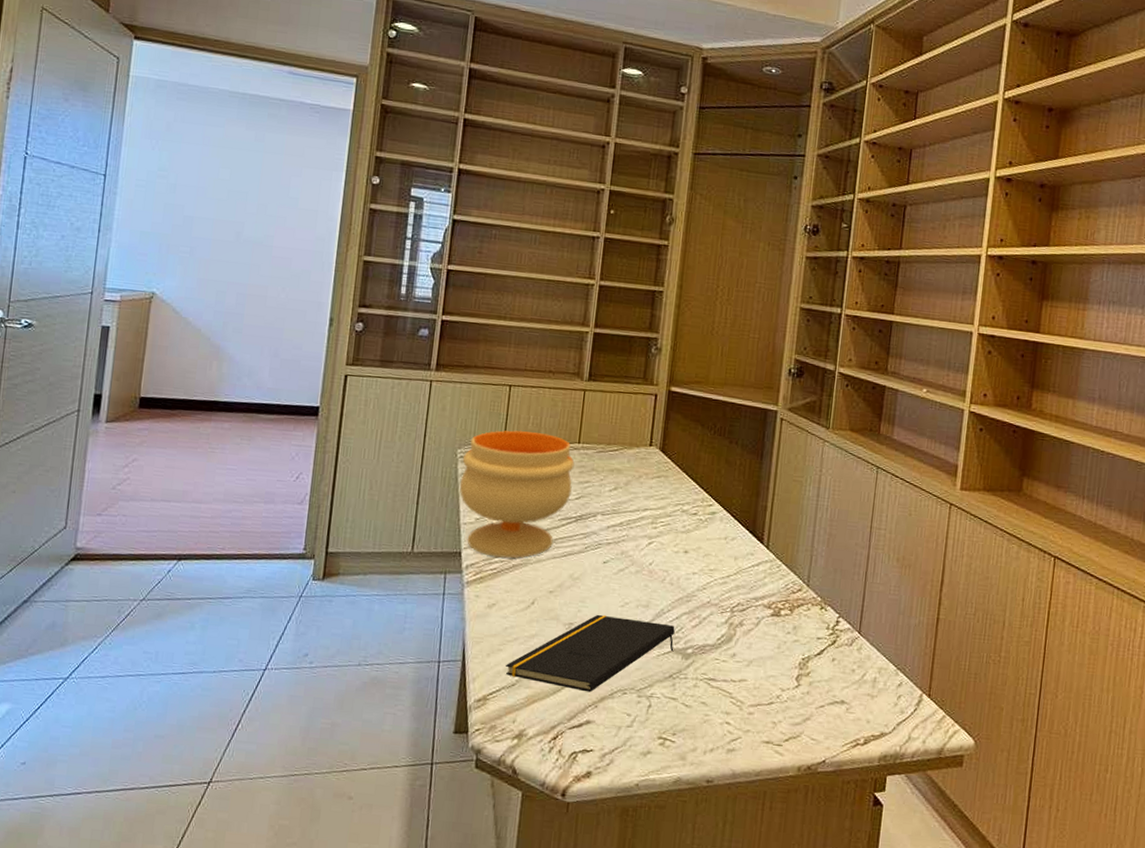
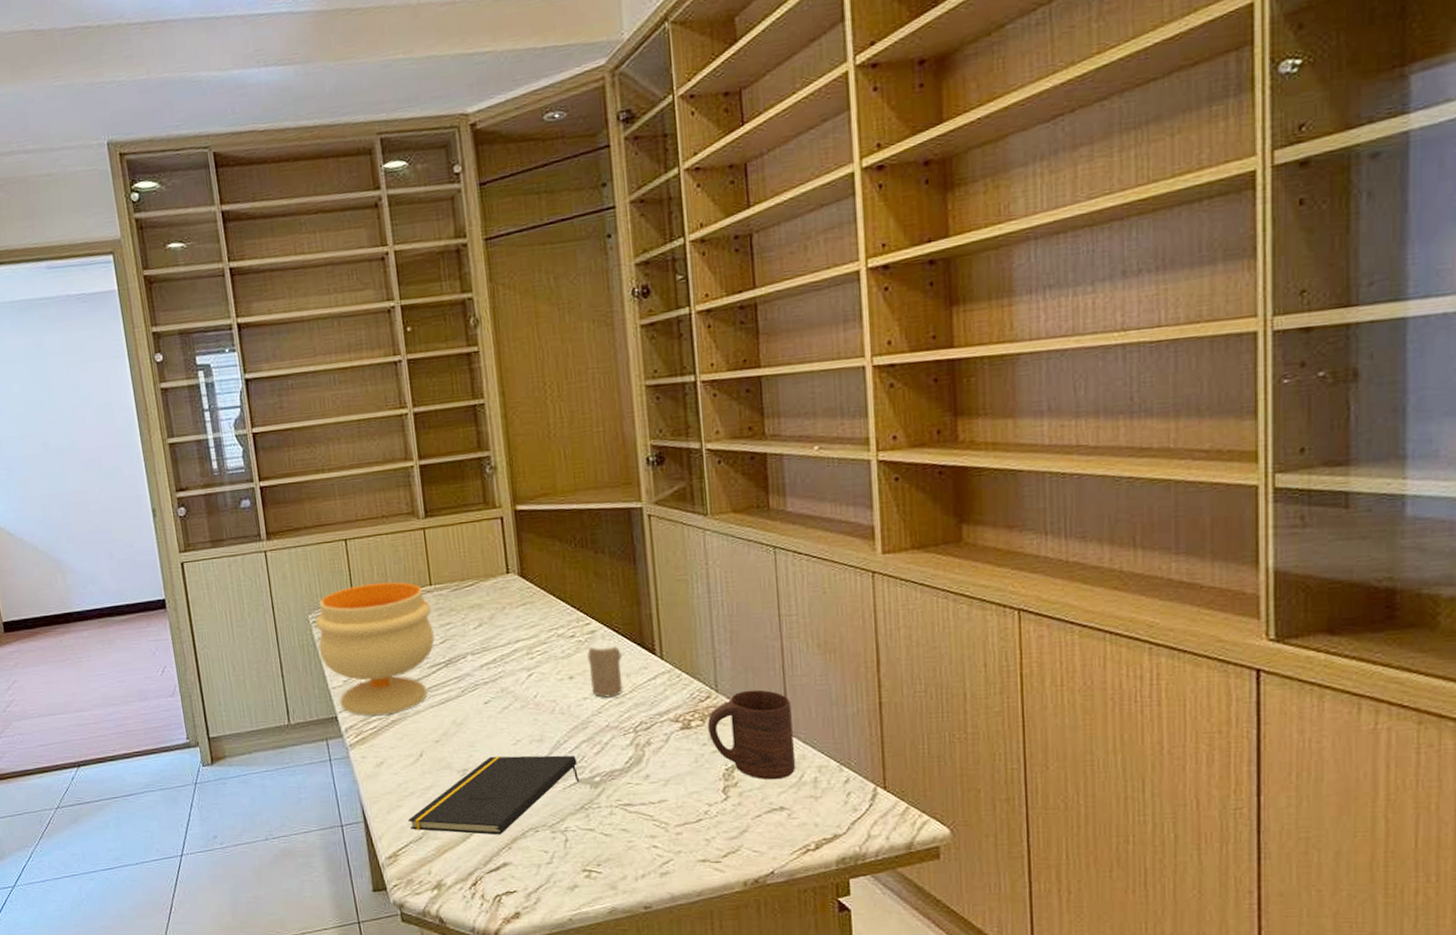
candle: none [702,526,734,576] -> present [587,646,623,698]
cup: none [794,589,867,675] -> present [708,689,796,780]

